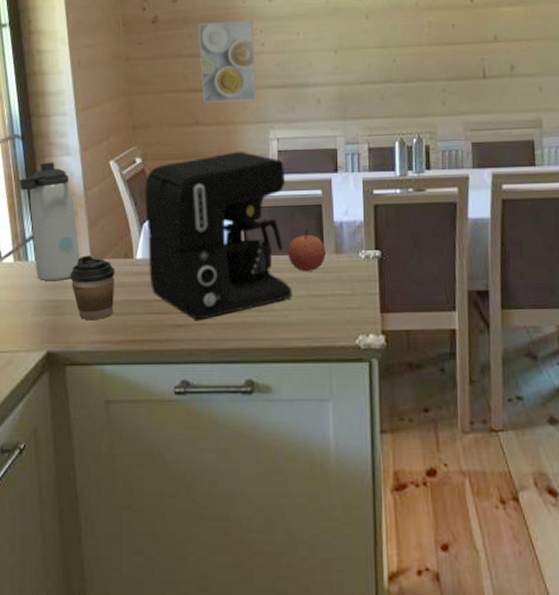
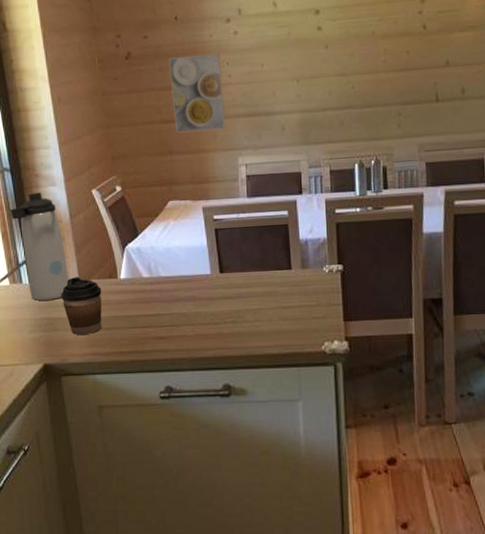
coffee maker: present [145,152,293,320] -> none [125,177,264,332]
apple: present [288,229,326,271] -> none [258,247,293,286]

